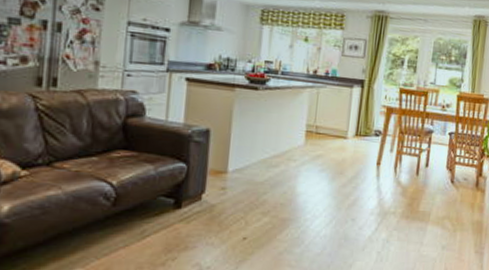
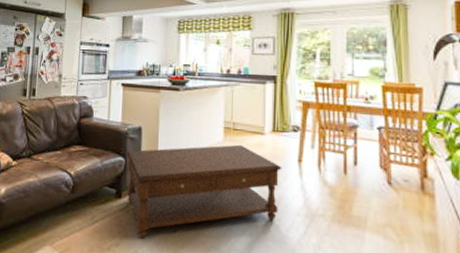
coffee table: none [188,148,361,250] -> present [126,144,282,239]

